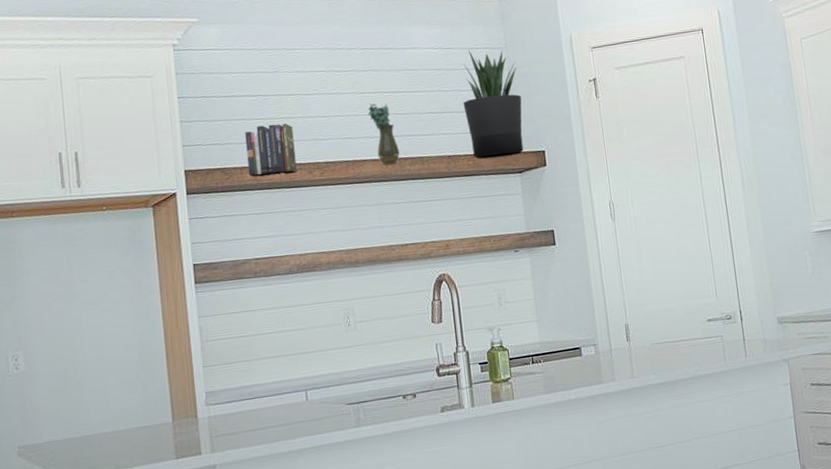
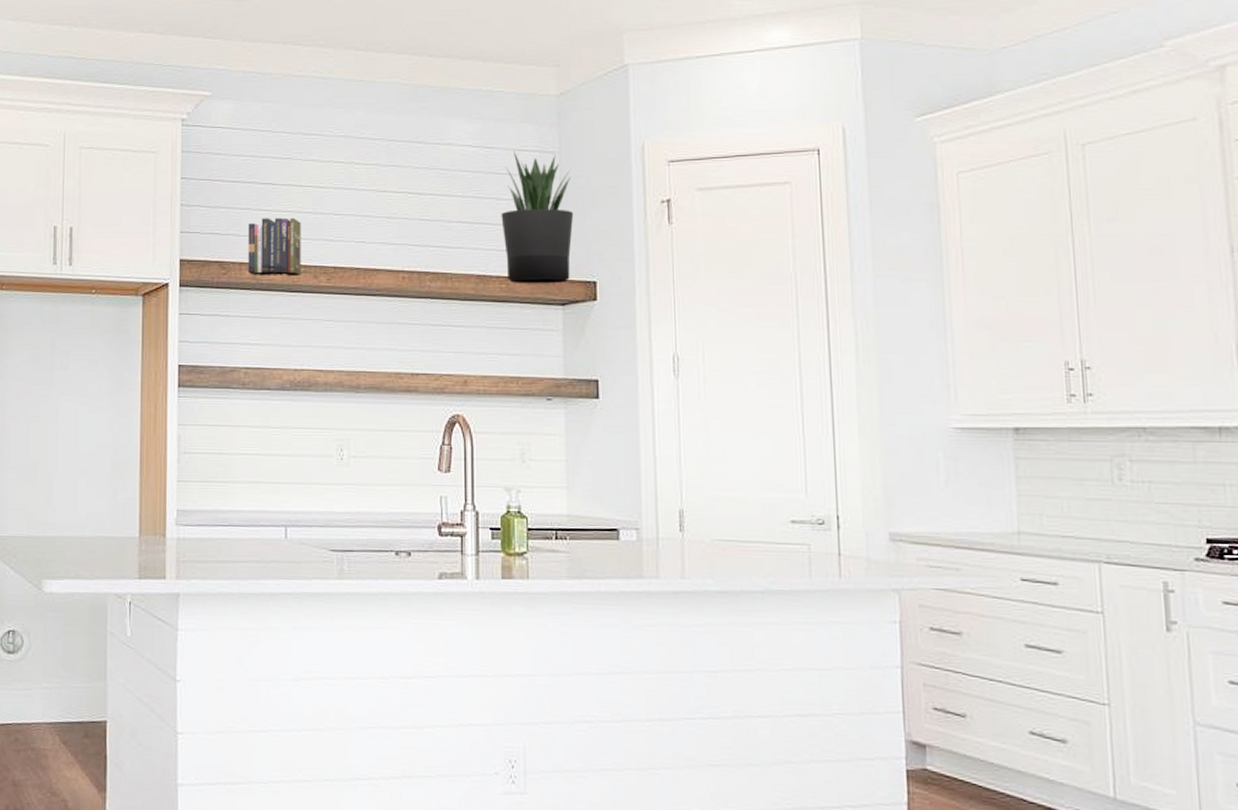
vase: present [368,103,400,166] -> none [388,204,421,278]

